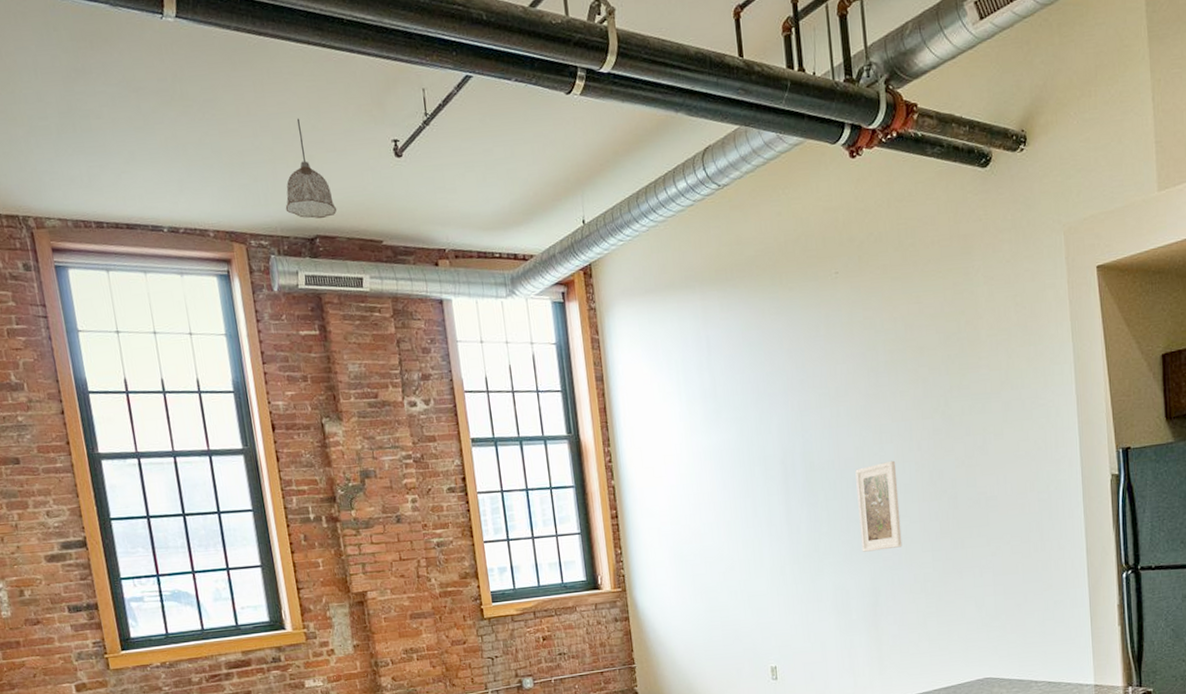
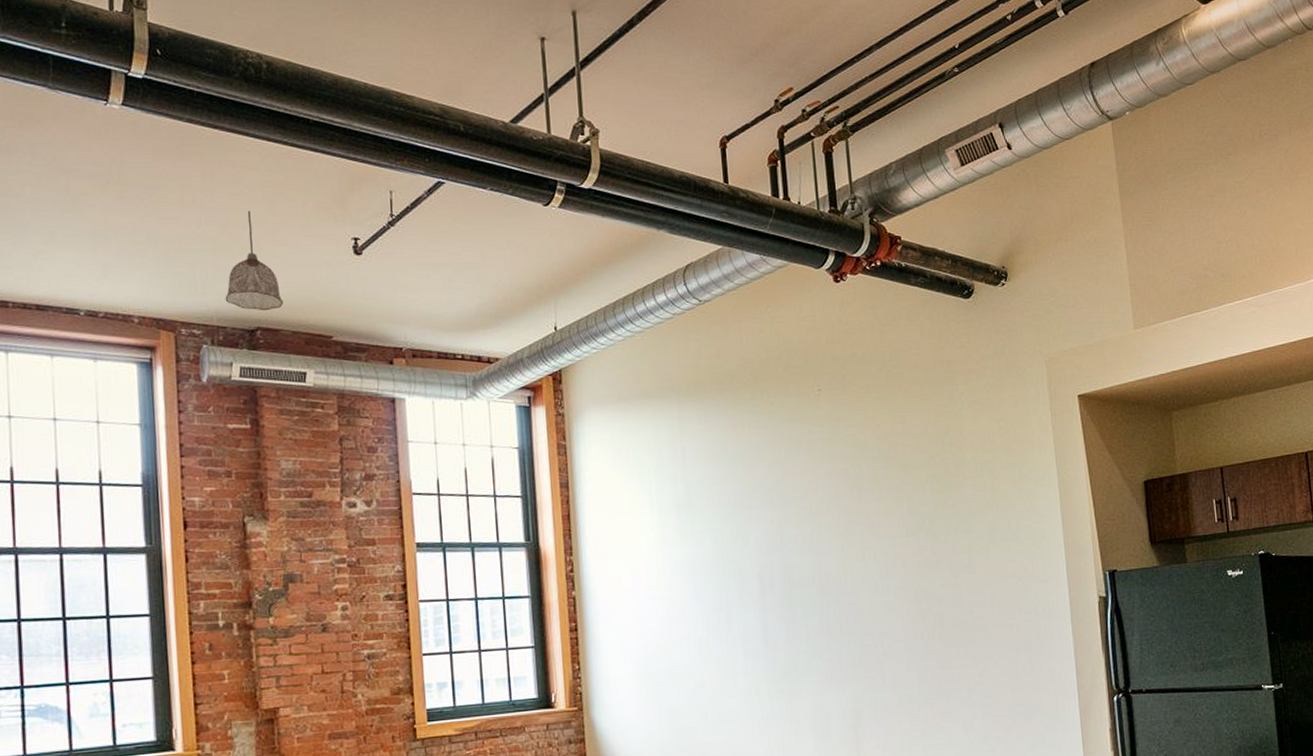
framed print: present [855,460,903,552] -> none [837,577,886,671]

